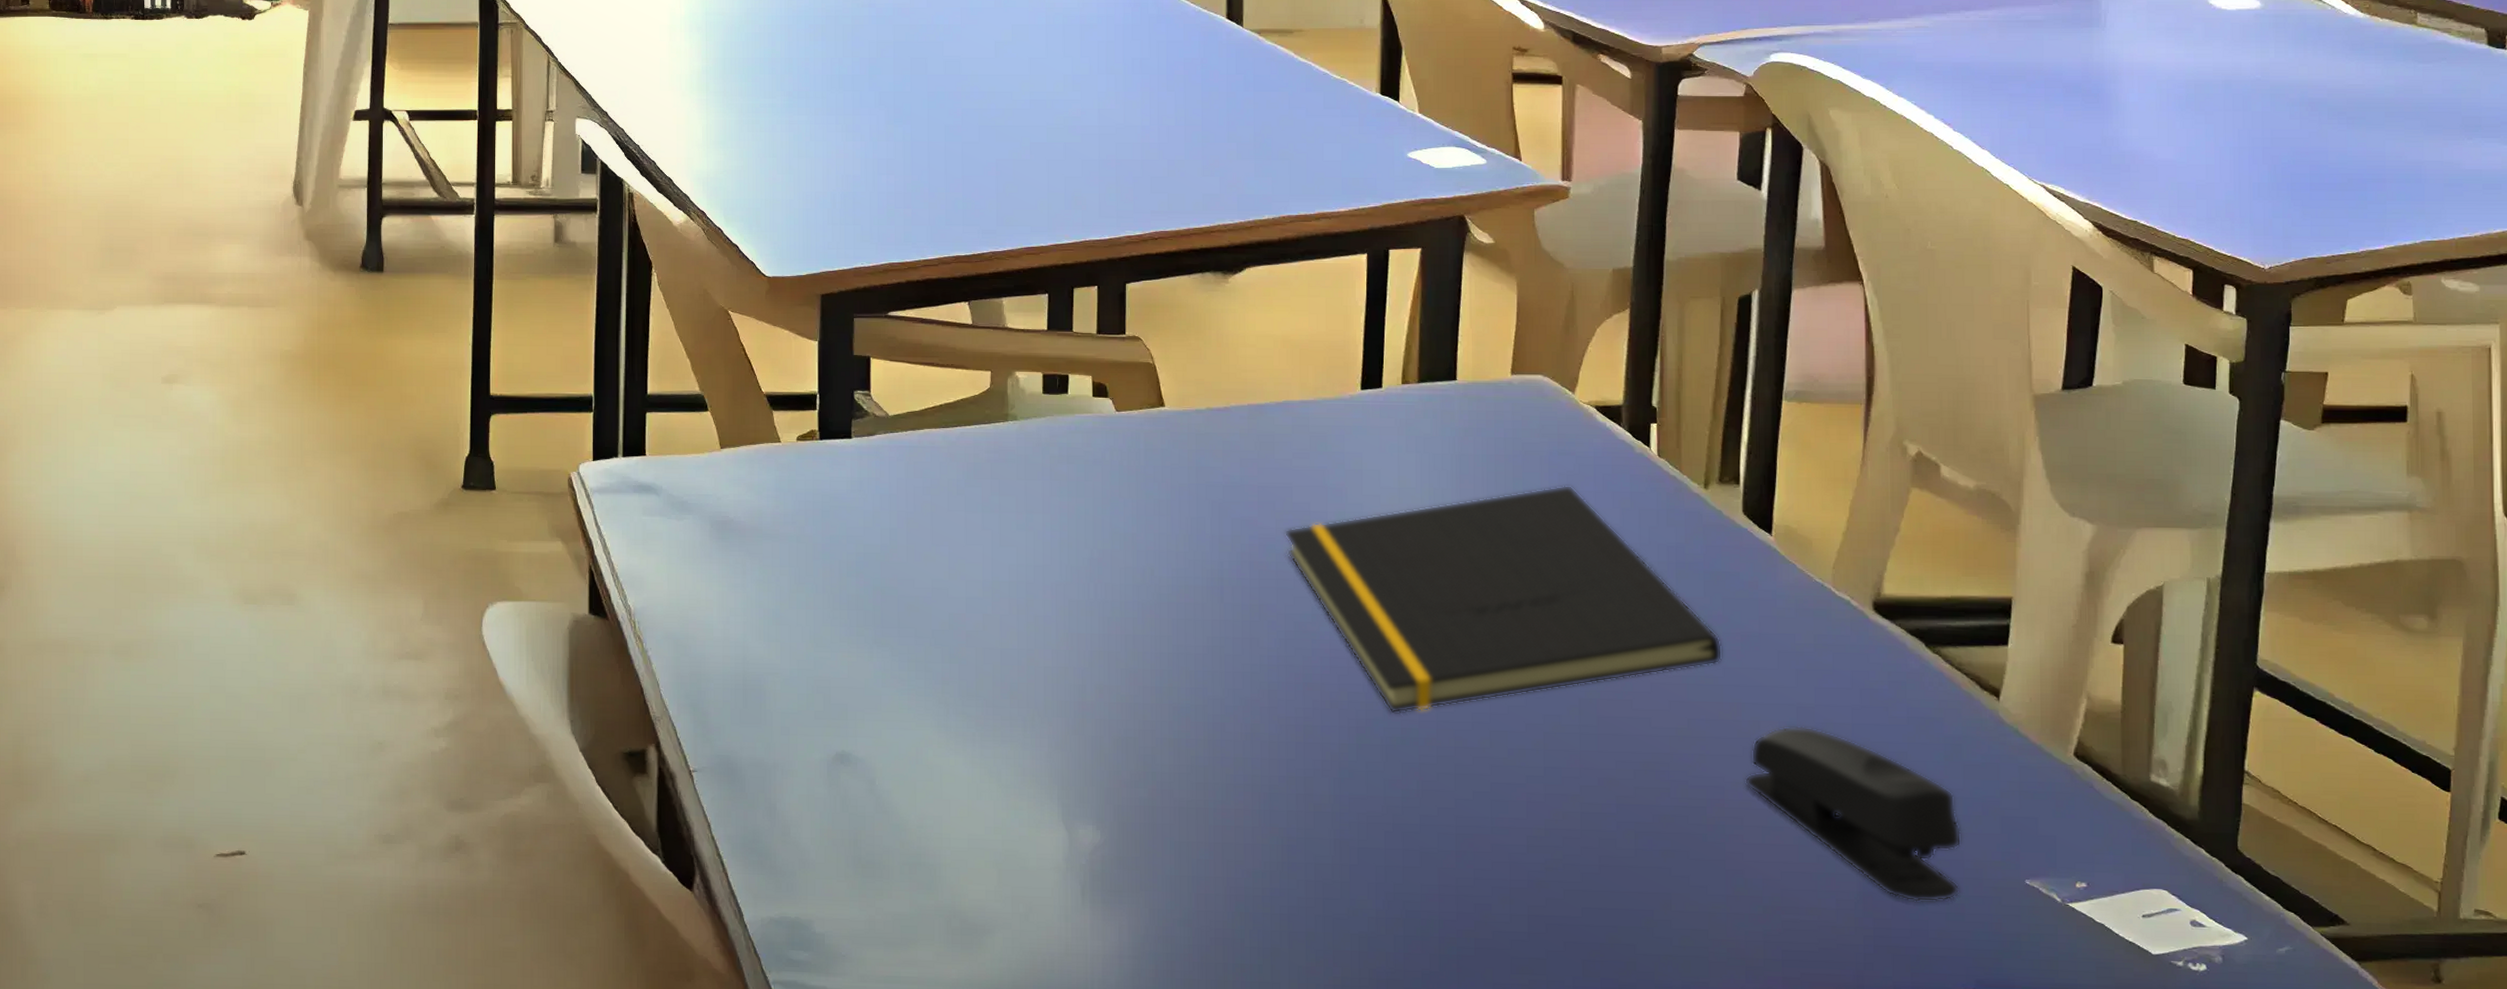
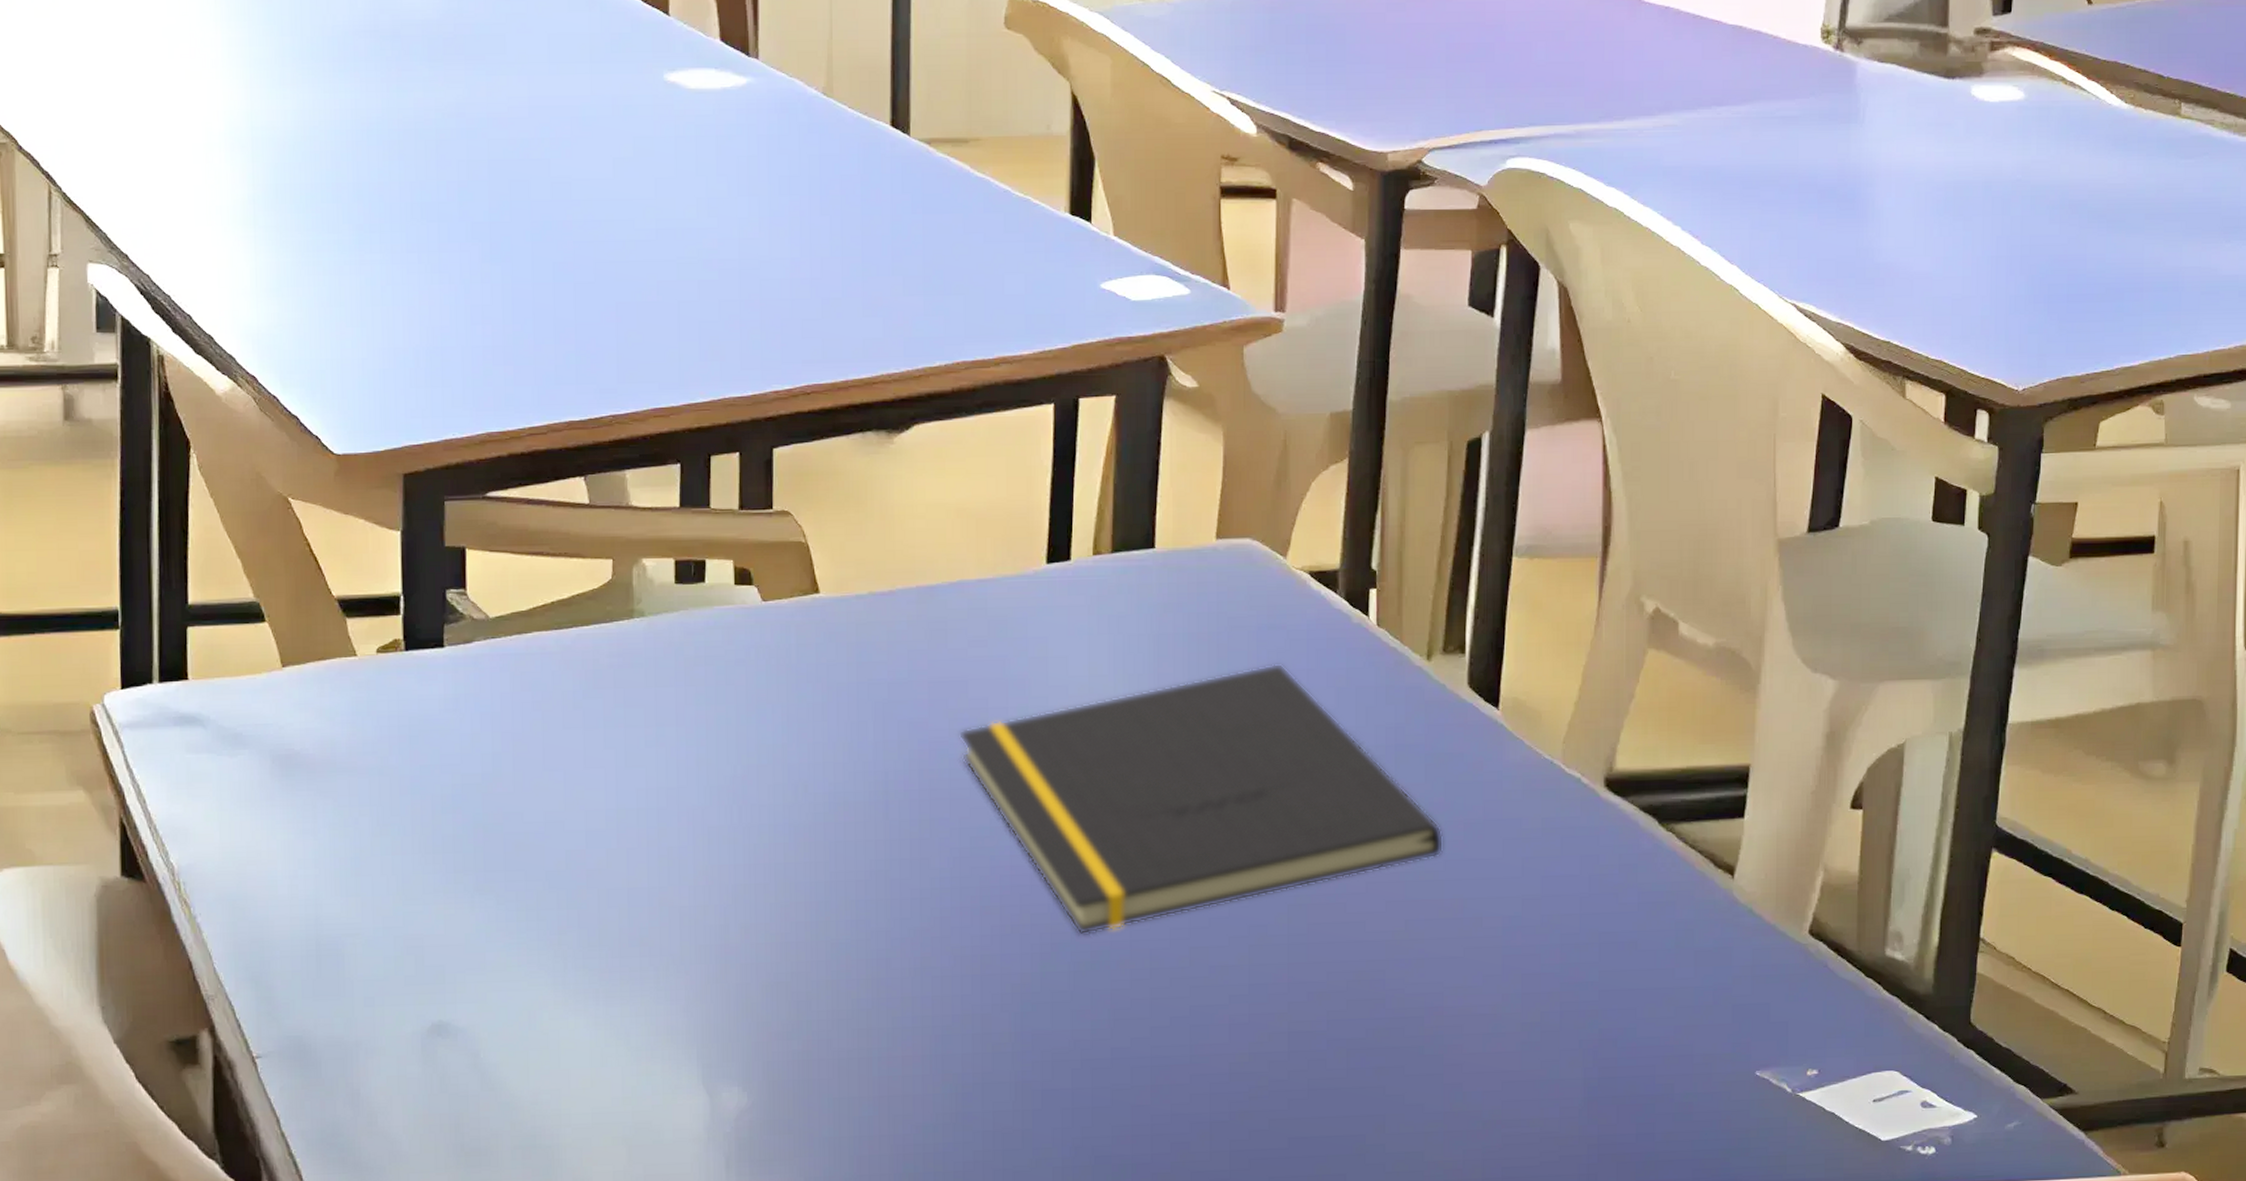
stapler: present [1745,726,1962,903] -> none [1466,920,1692,1105]

